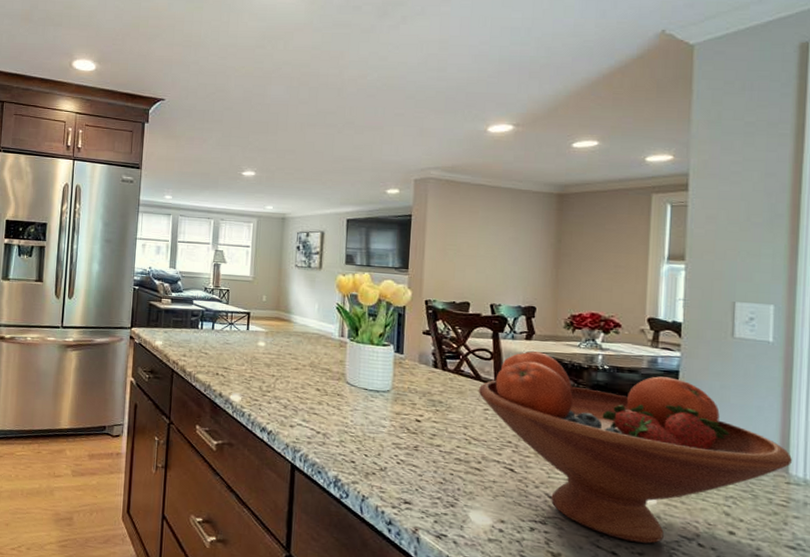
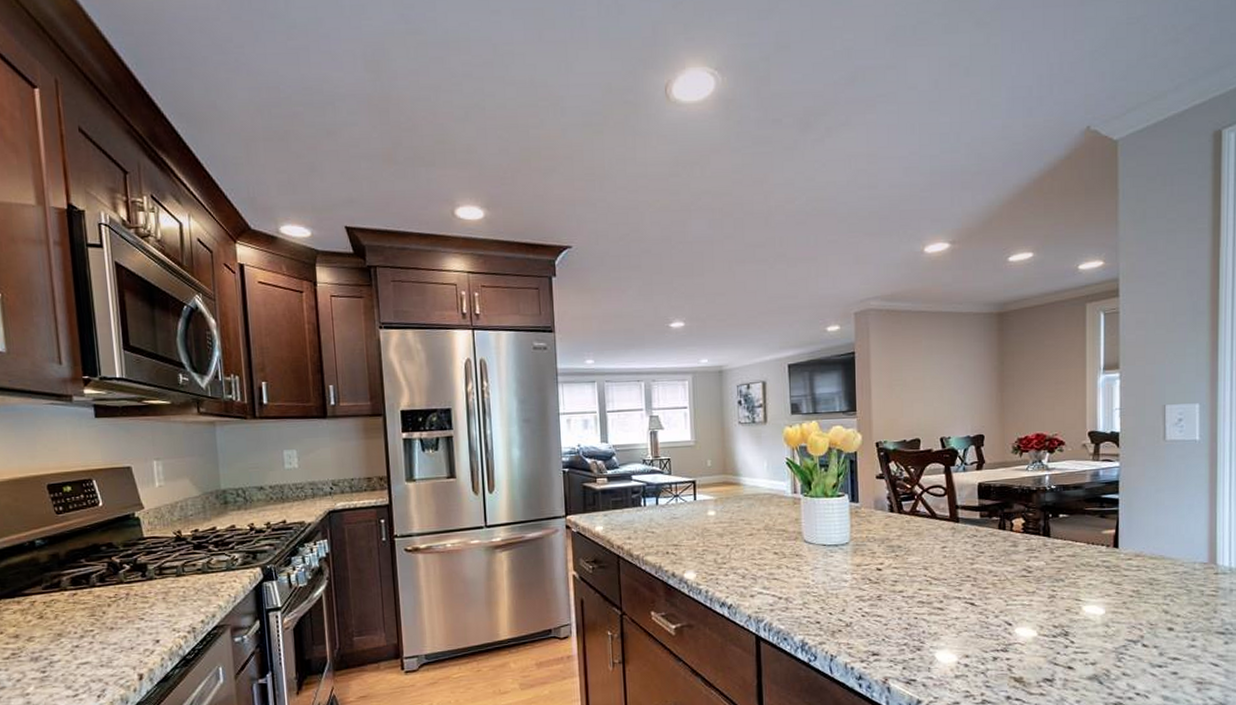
fruit bowl: present [478,351,792,544] -> none [935,481,1219,654]

